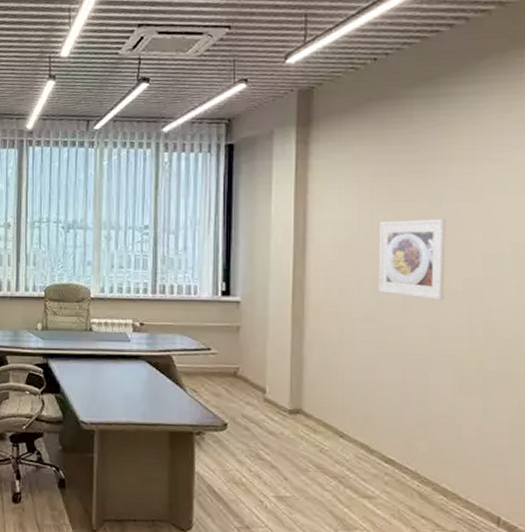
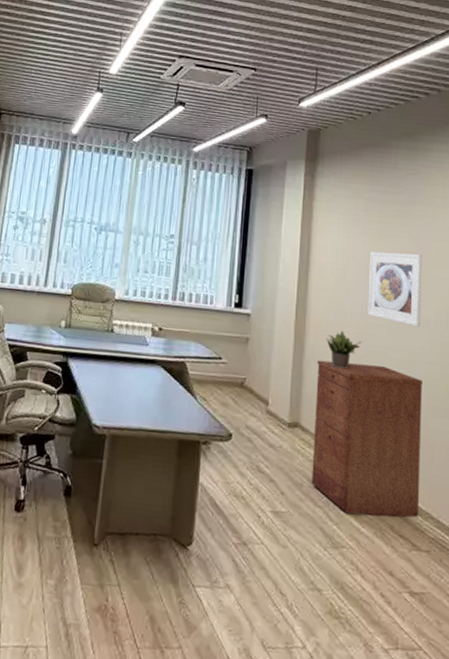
filing cabinet: none [318,343,447,499] -> present [311,360,423,518]
potted plant: none [329,310,372,352] -> present [326,330,362,369]

